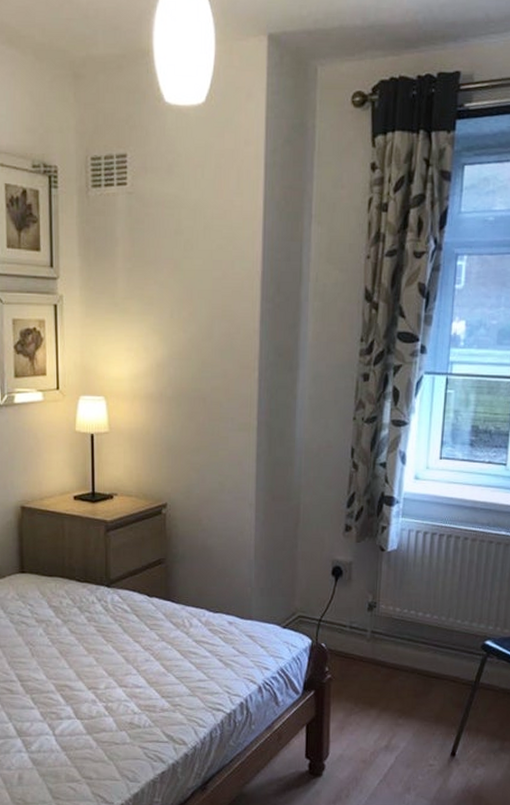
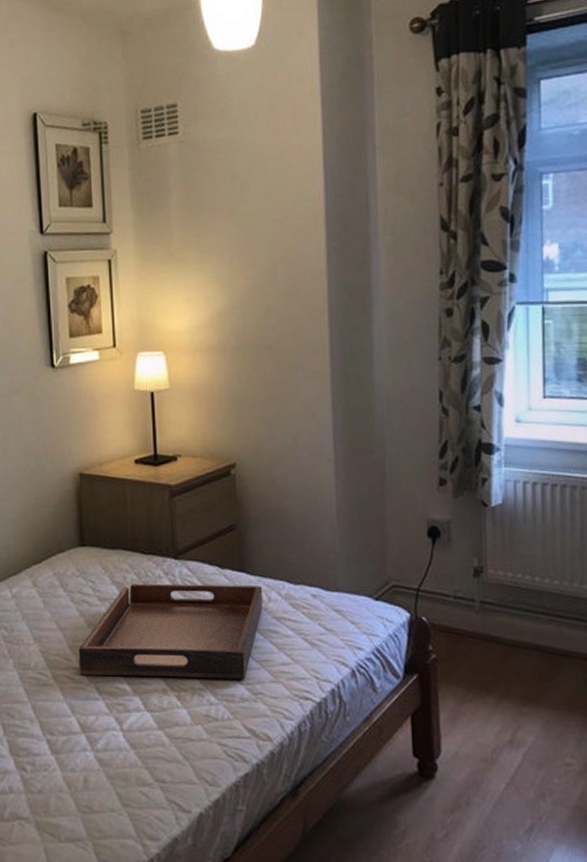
serving tray: none [16,608,186,693] -> present [78,583,263,679]

